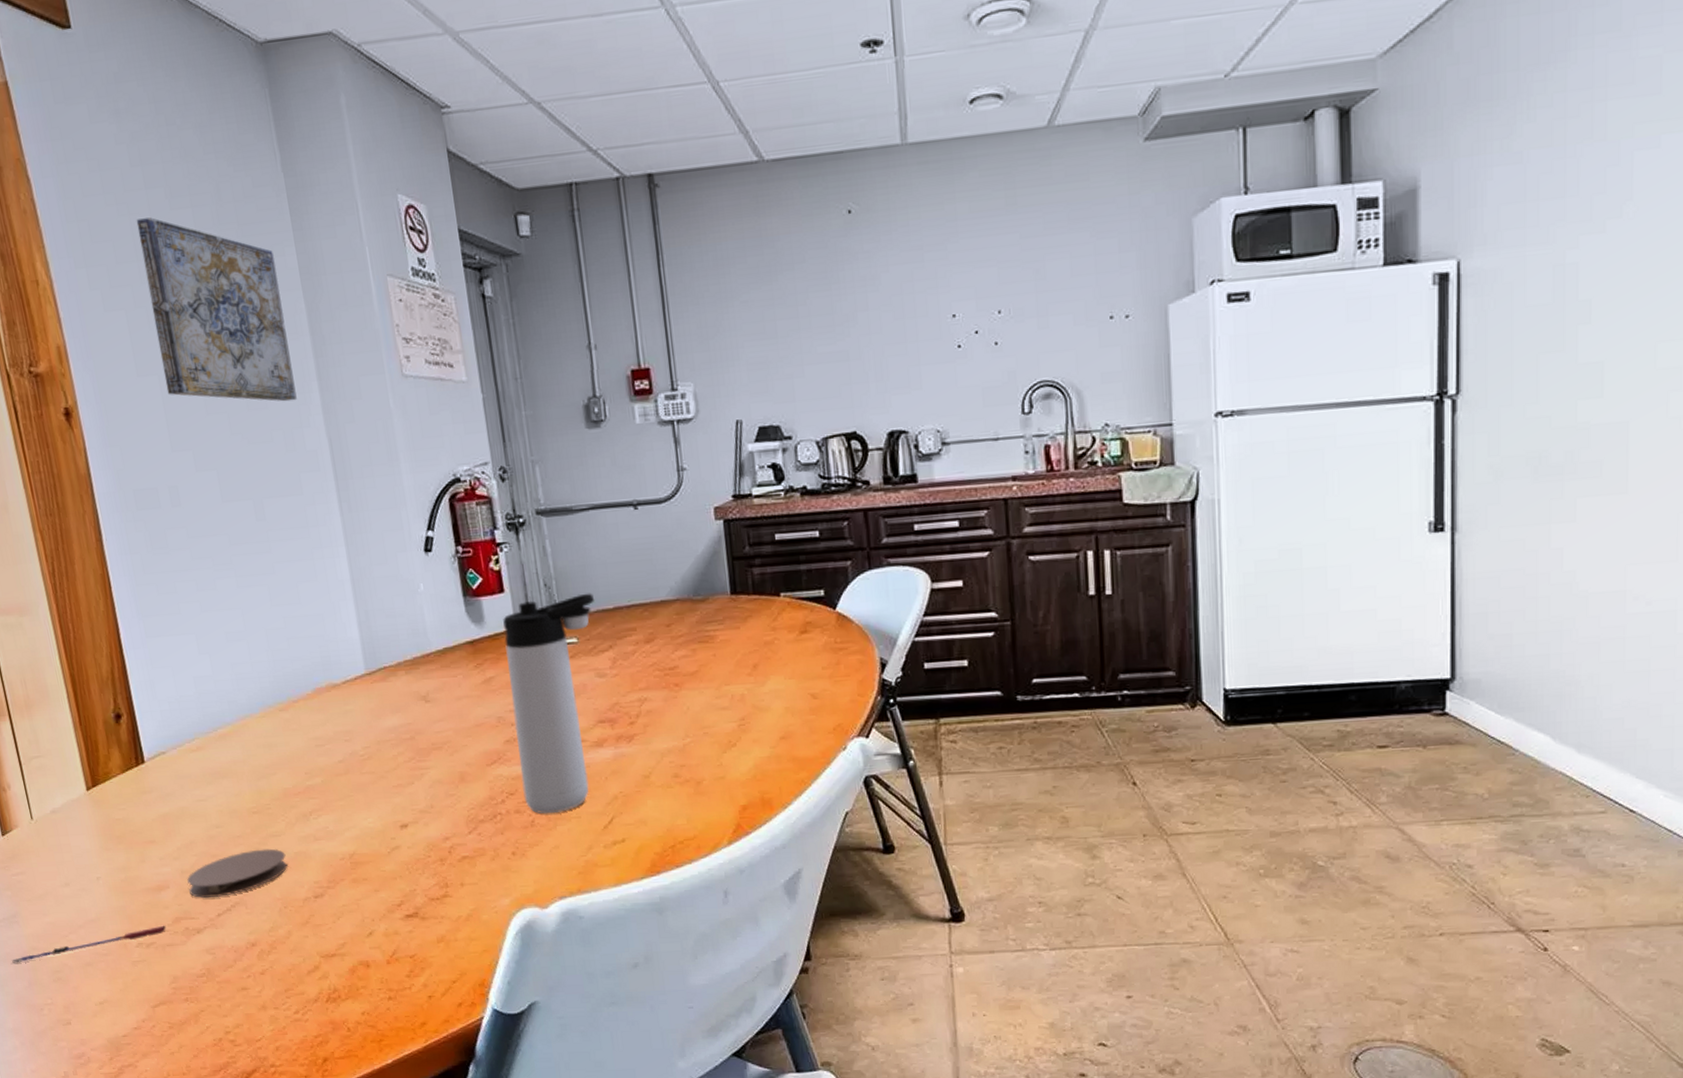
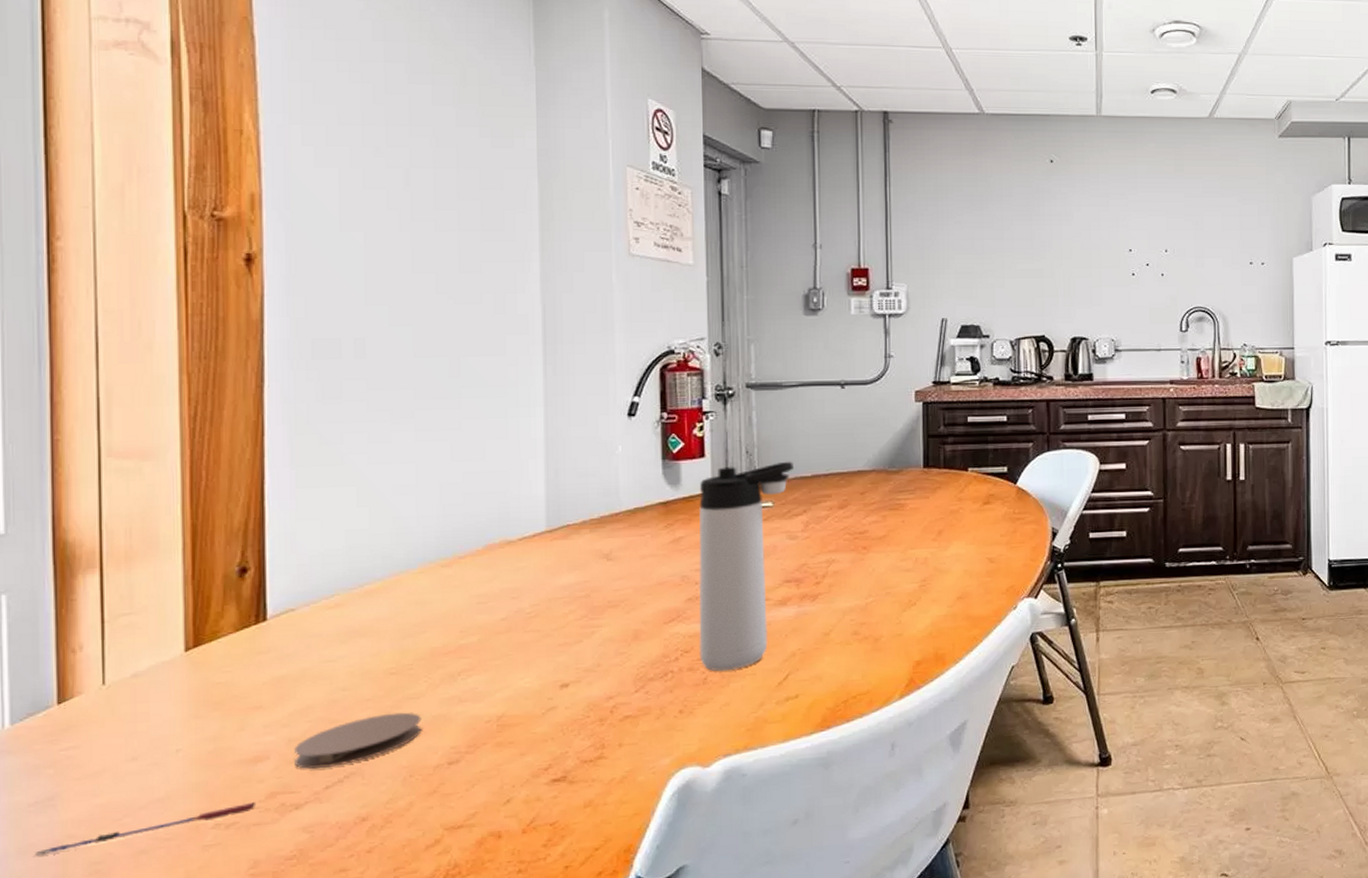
wall art: present [136,217,297,402] -> none [368,87,515,268]

